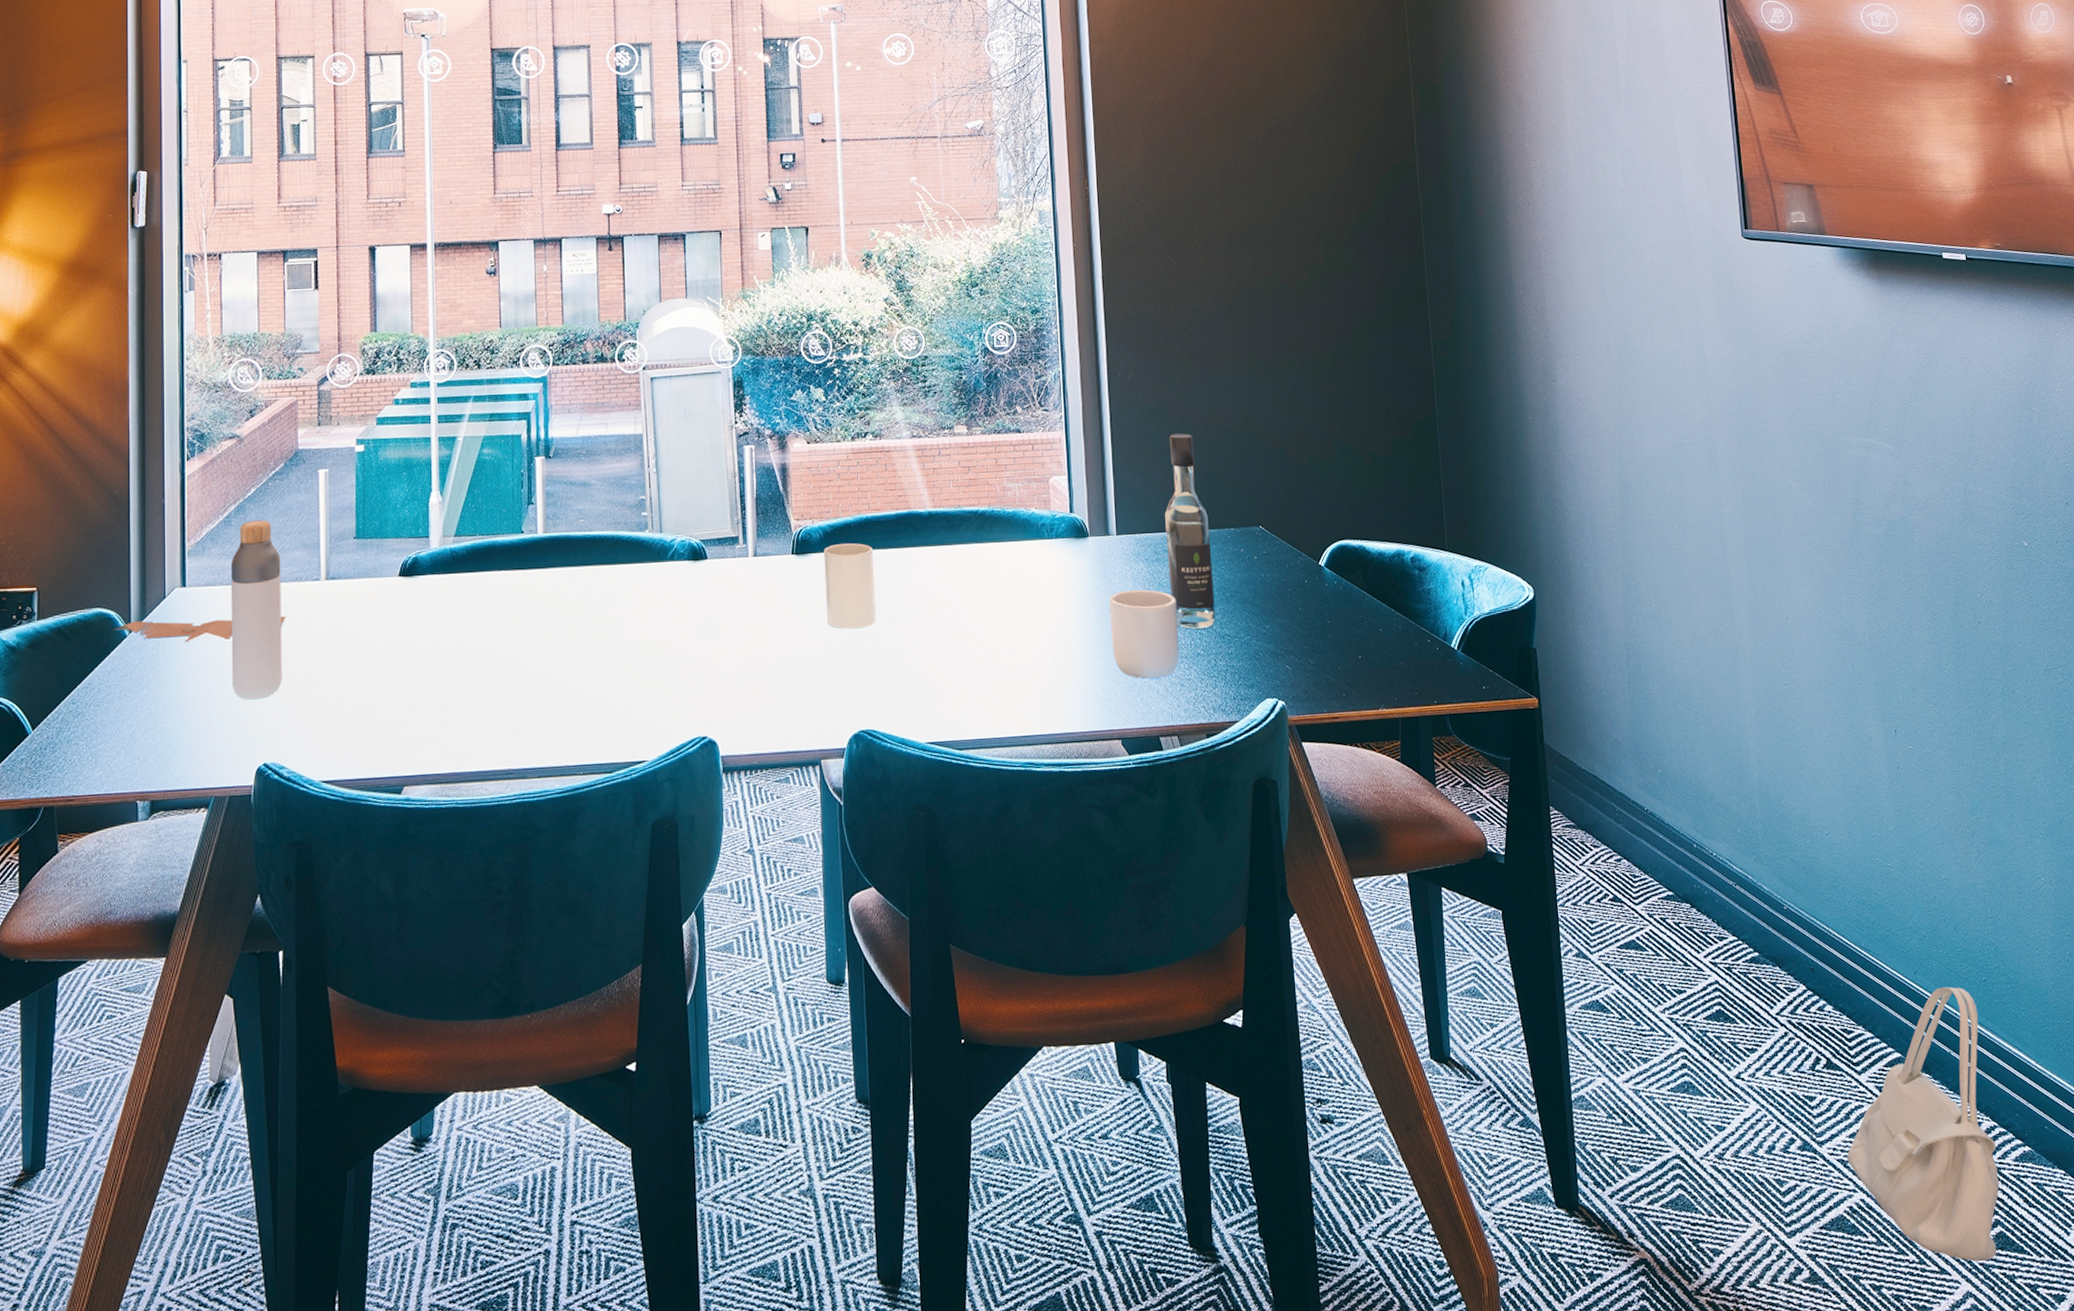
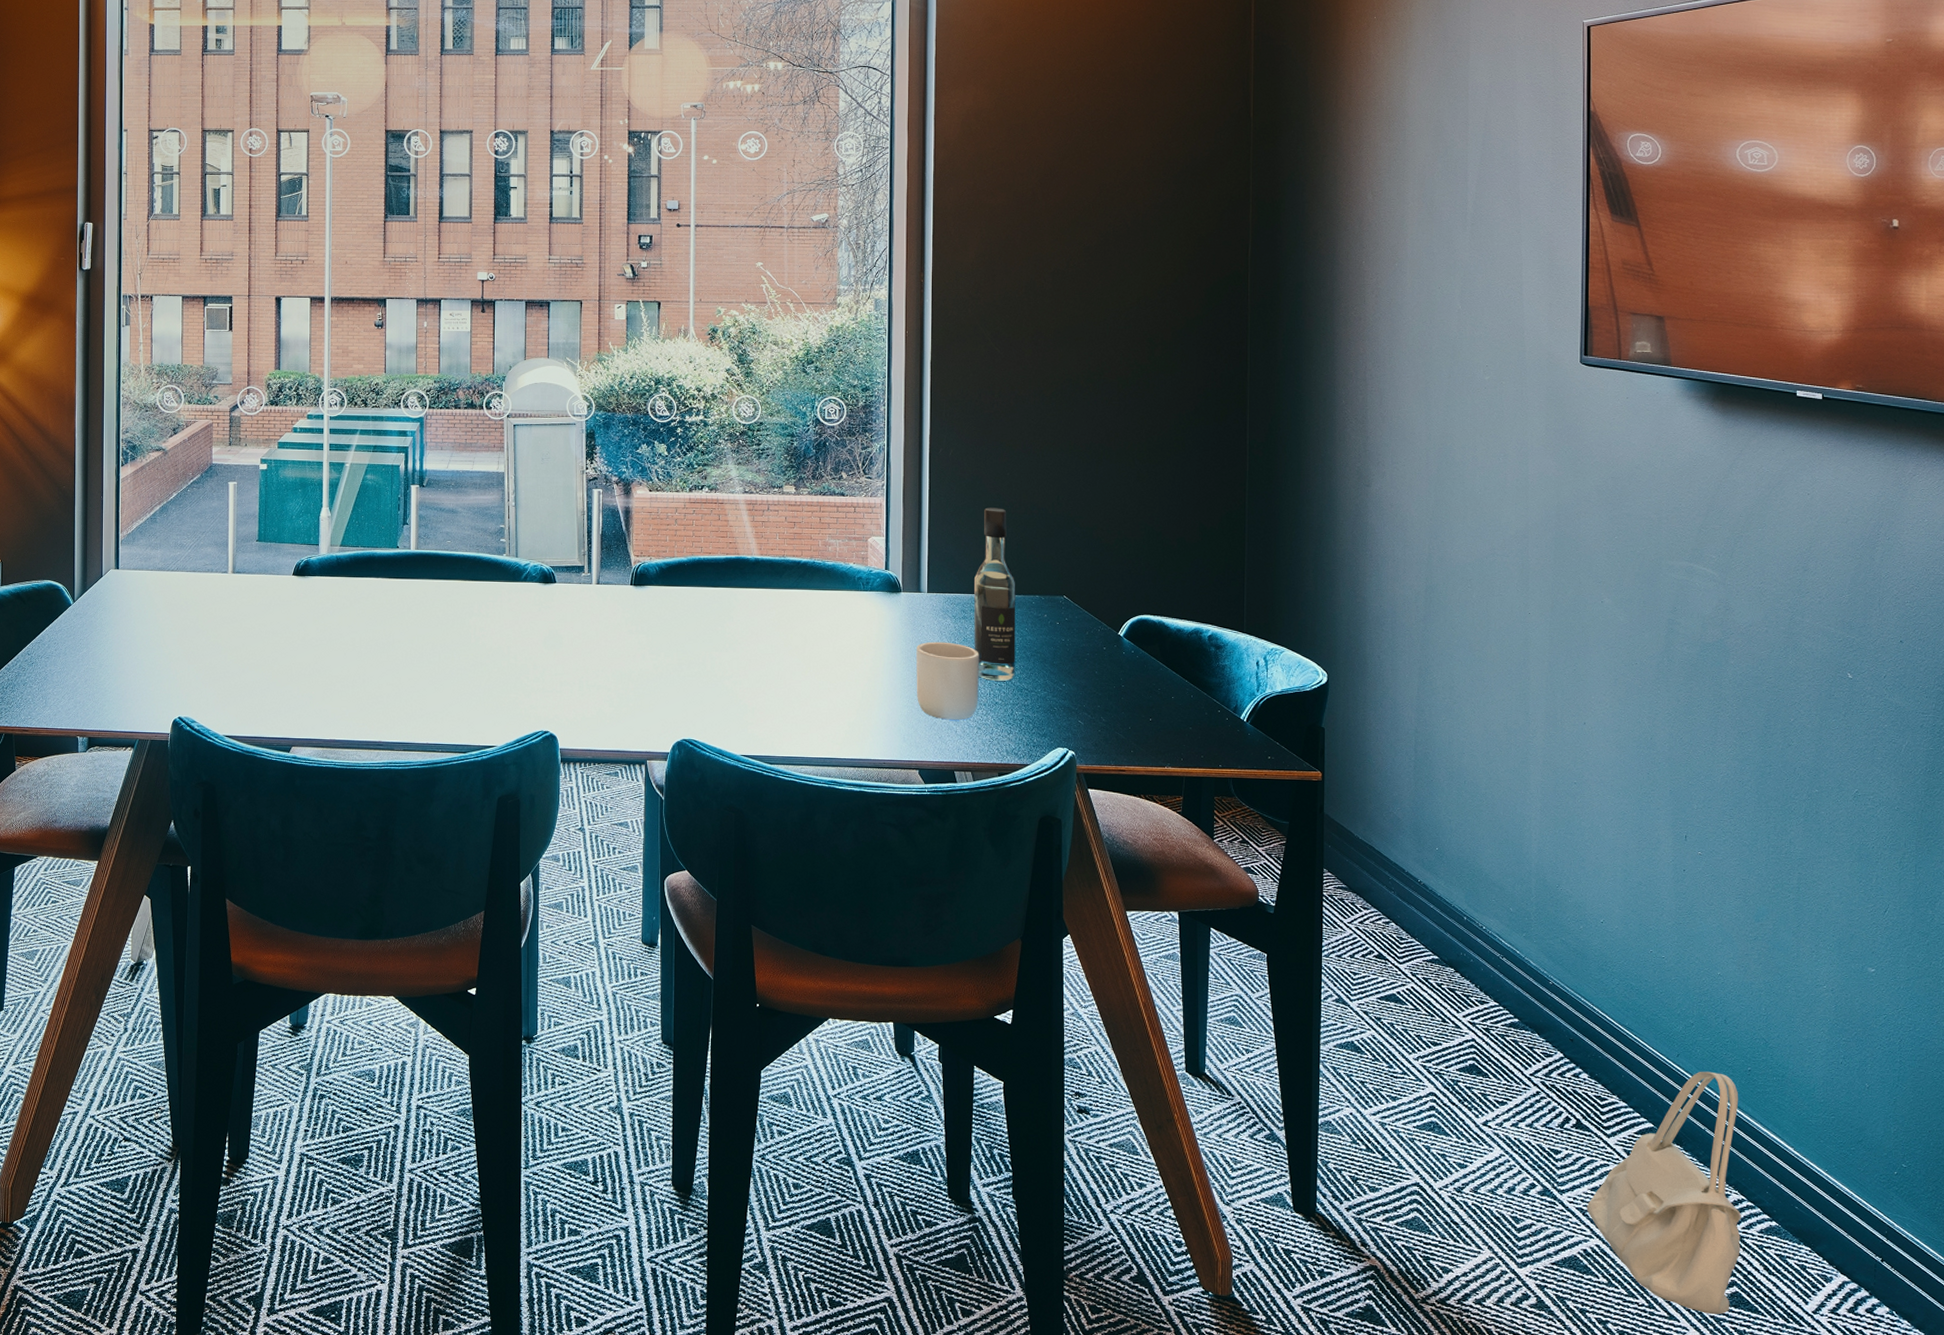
papers: present [113,616,287,642] -> none [61,592,200,615]
bottle: present [230,520,282,700] -> none [154,519,196,665]
cup: present [823,543,877,630] -> none [658,580,704,653]

